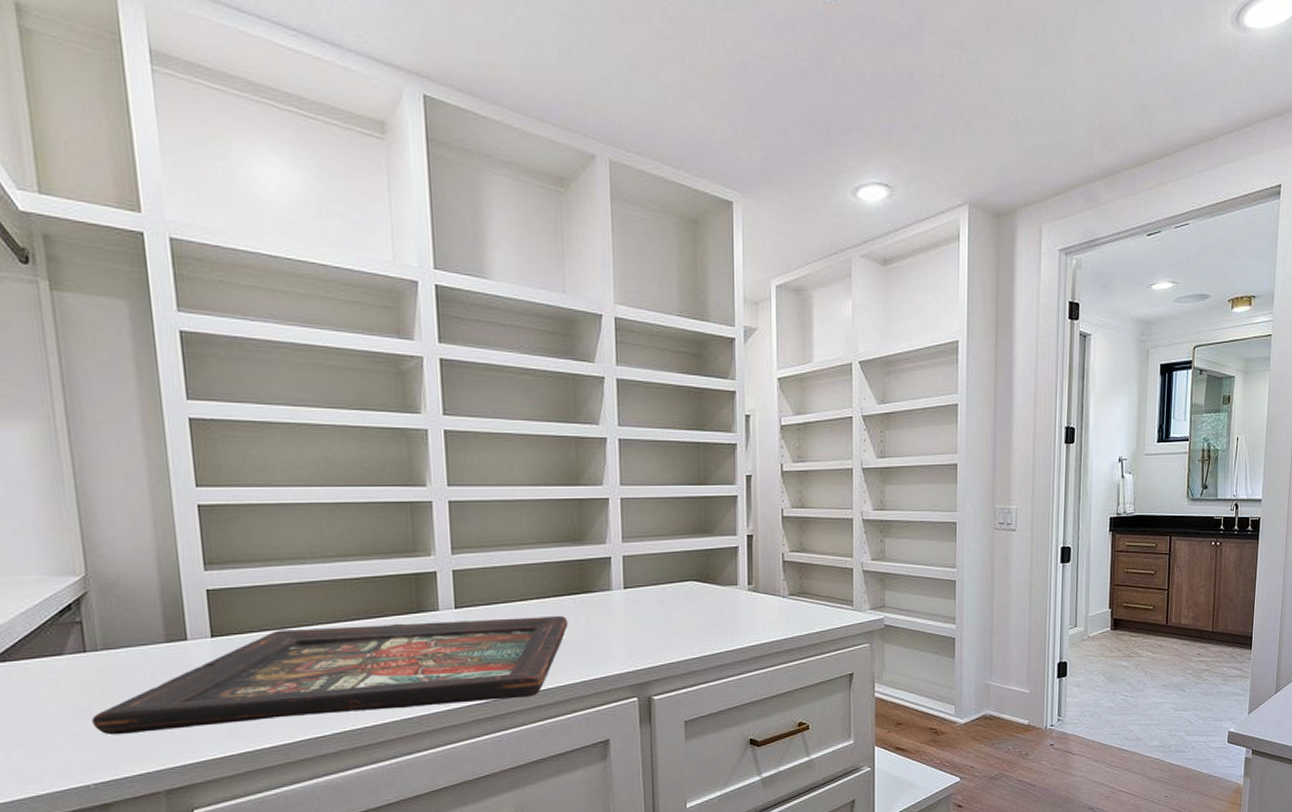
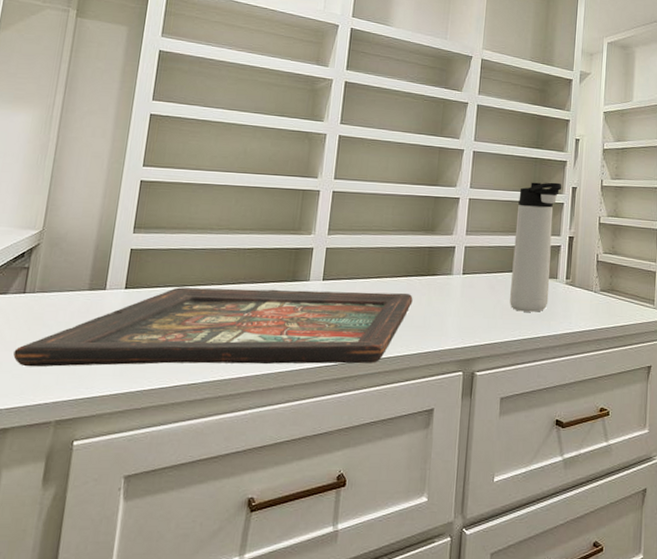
thermos bottle: none [681,471,734,626] -> present [510,182,562,312]

